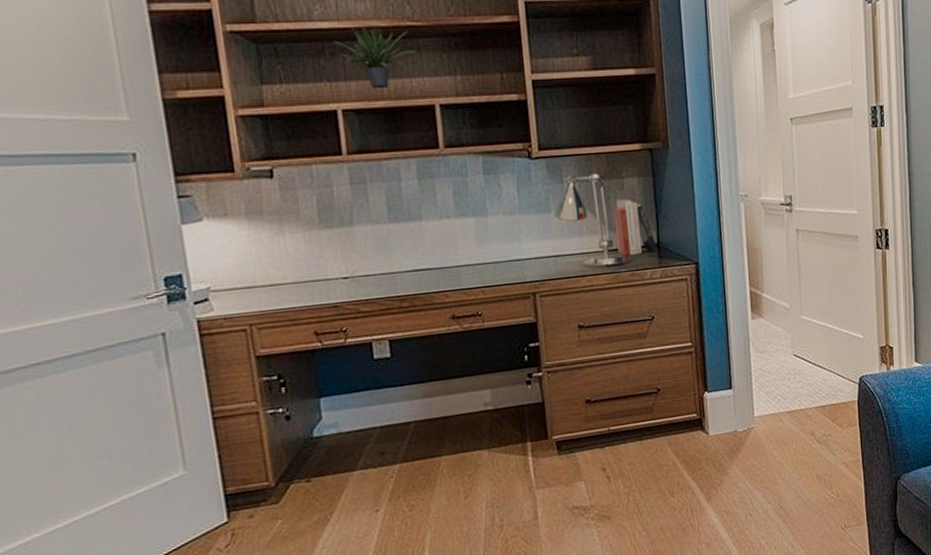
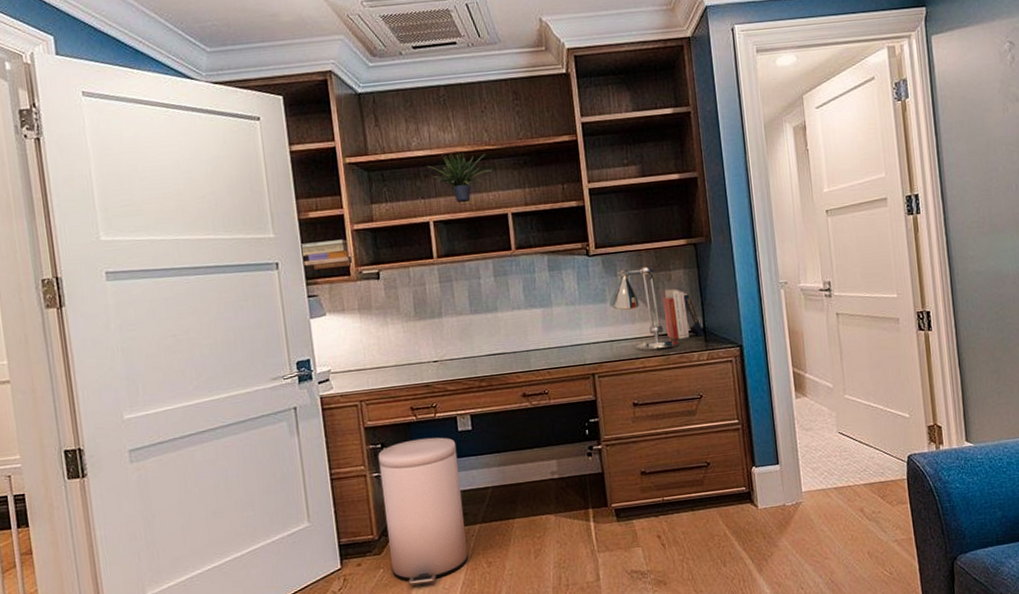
books: none [164,127,239,165] -> present [299,239,354,271]
pedal bin: none [273,366,387,537] -> present [378,437,469,586]

